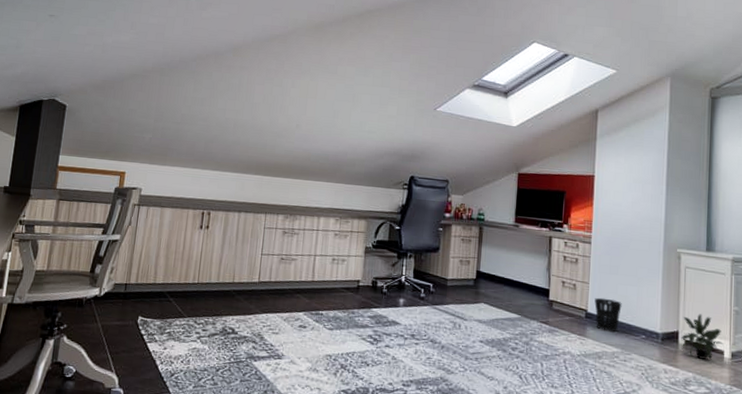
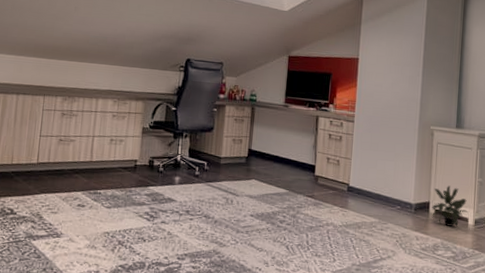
wastebasket: present [594,297,622,333] -> none [356,172,381,204]

